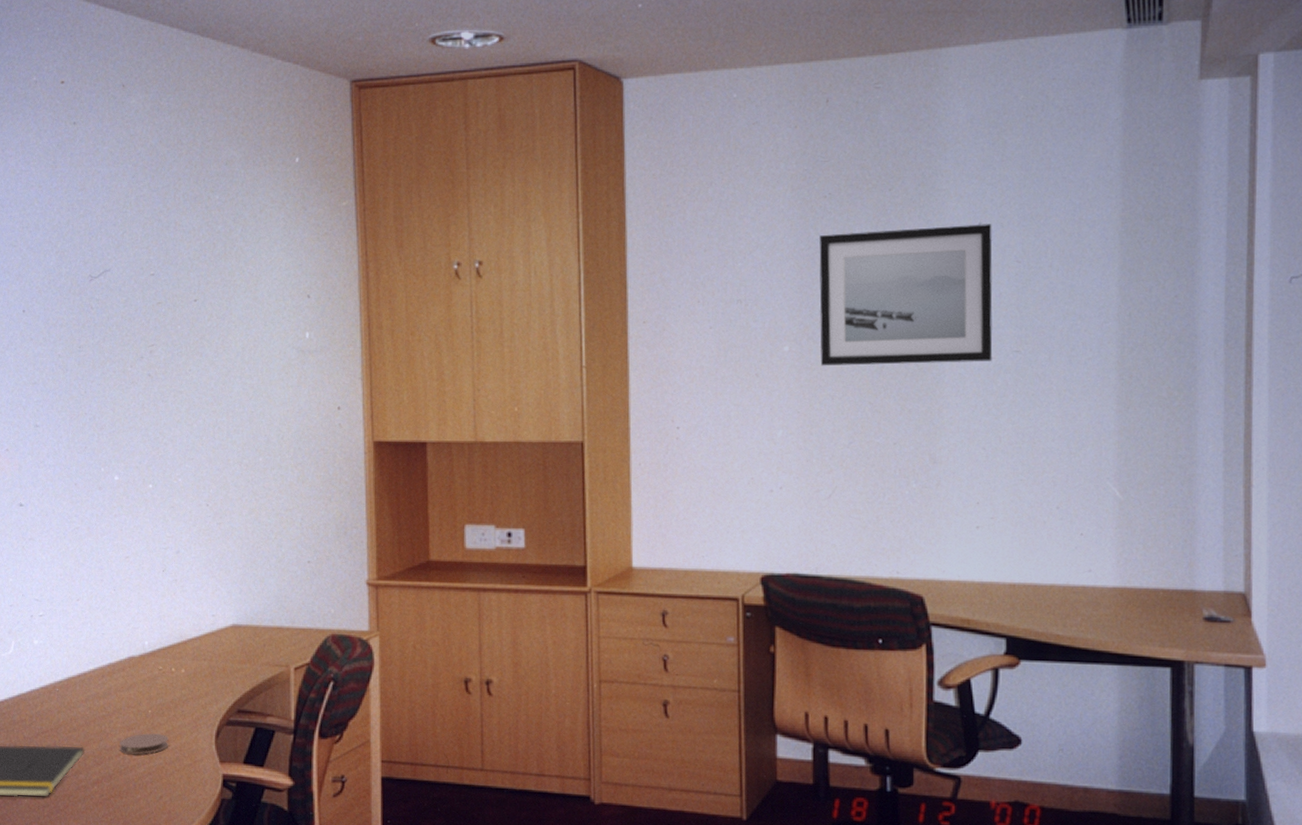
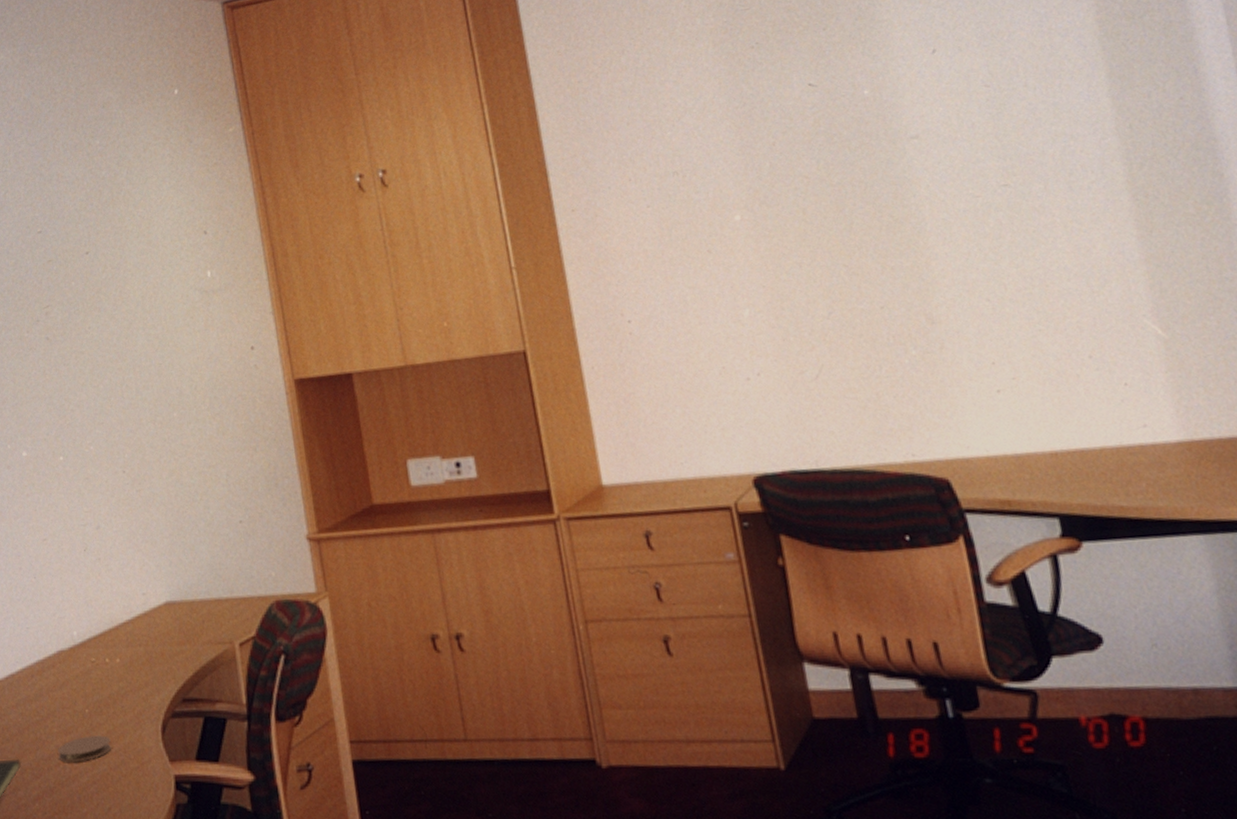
wall art: present [819,224,993,366] -> none [753,49,979,232]

